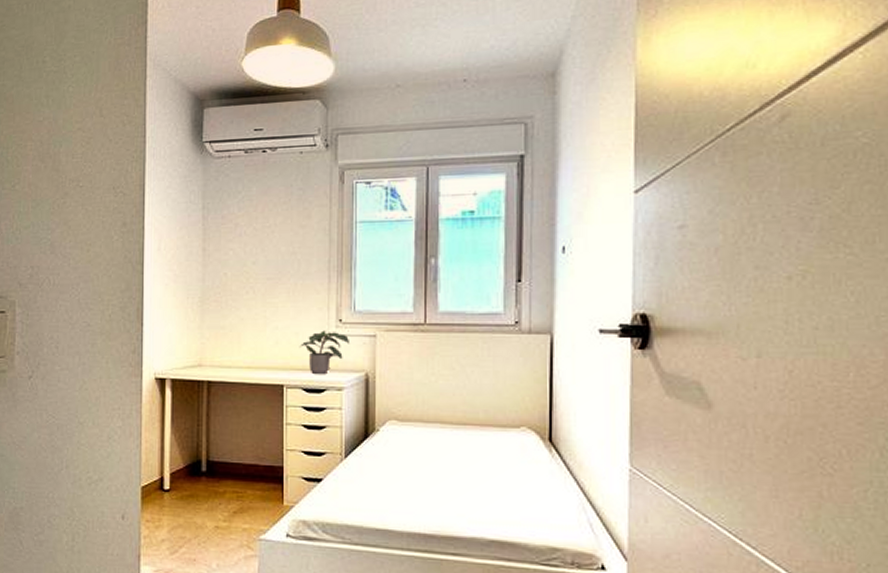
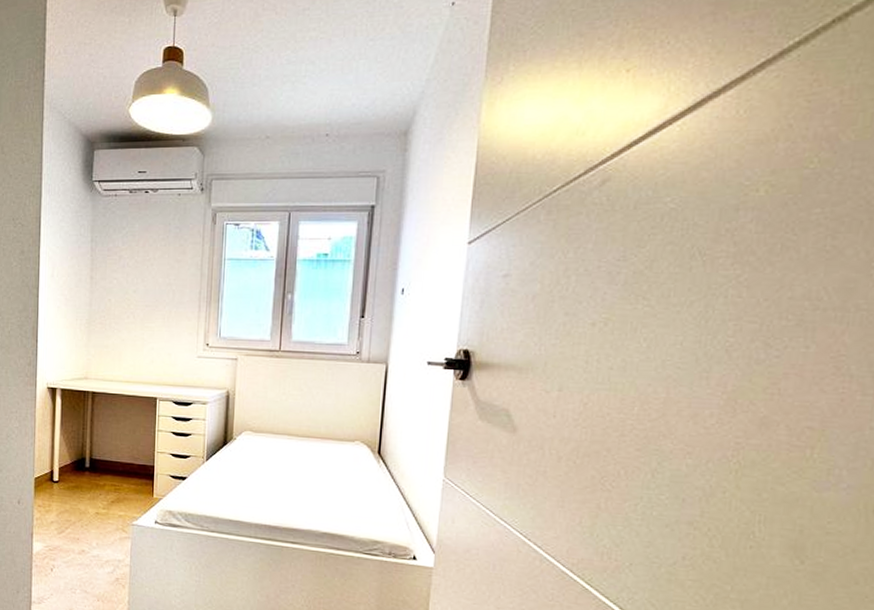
potted plant: present [299,330,349,374] -> none [171,353,214,390]

